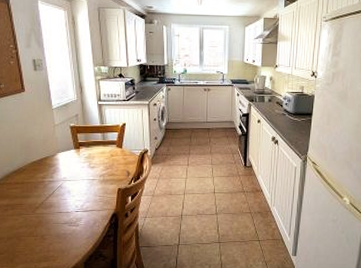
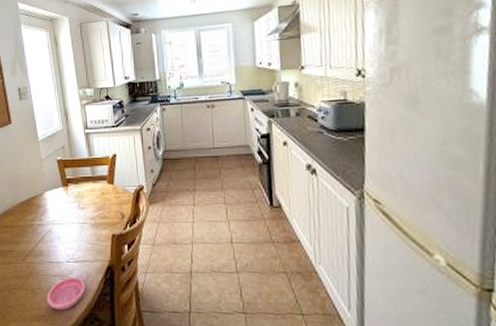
saucer: none [55,223,92,251] -> present [46,276,86,311]

